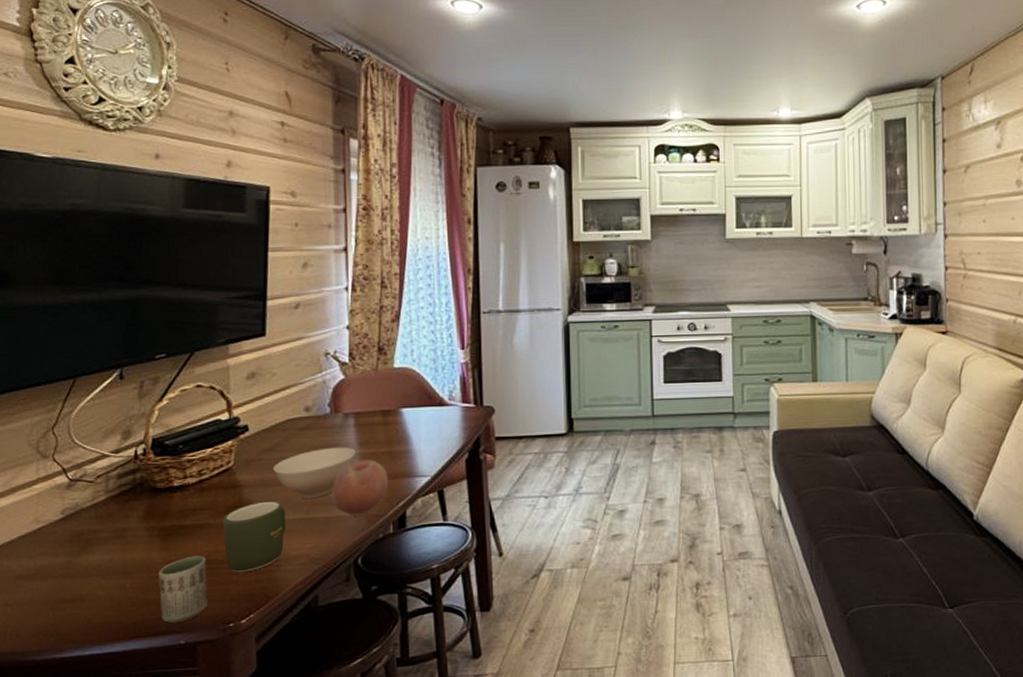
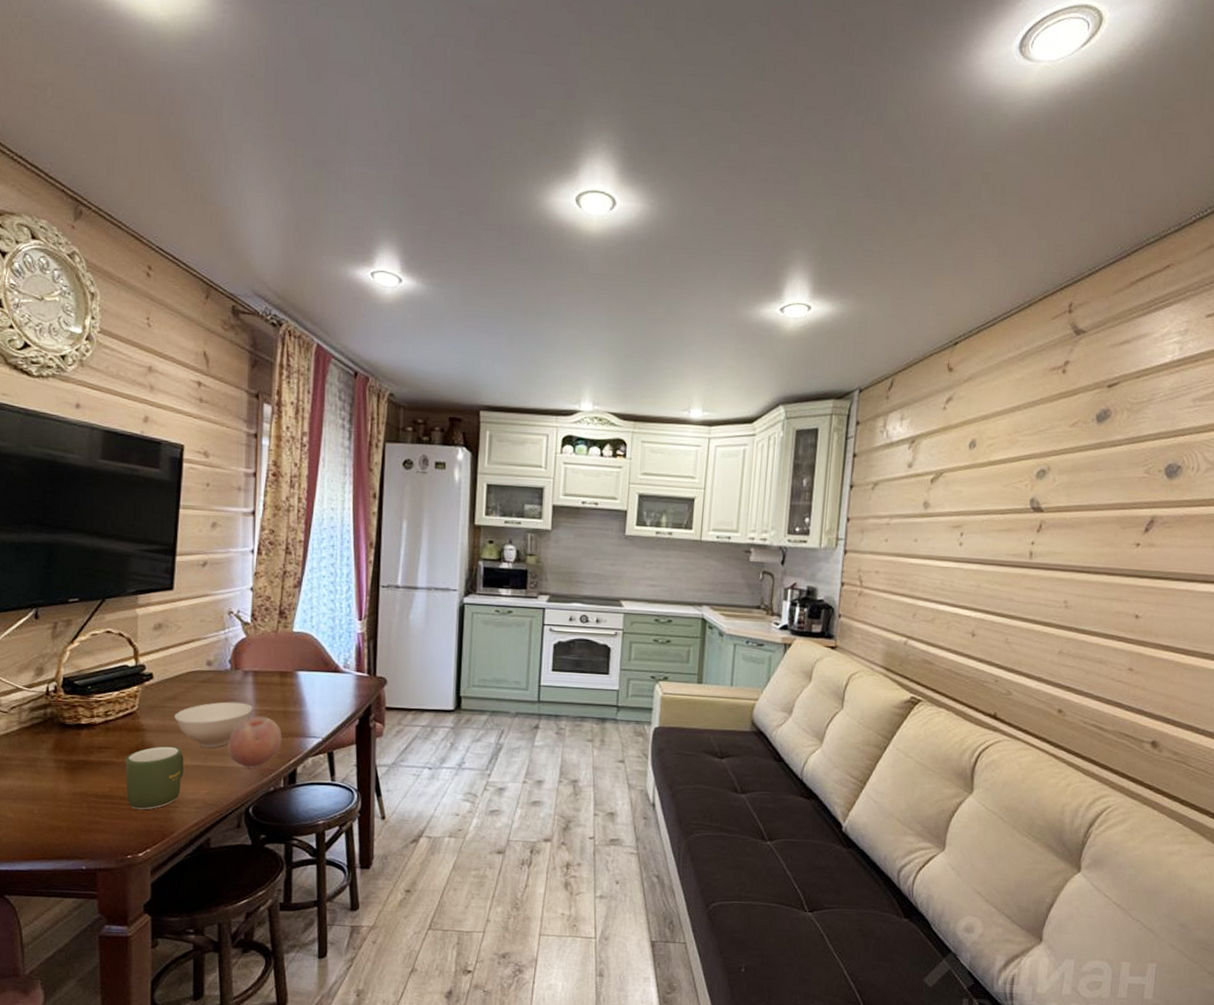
cup: present [158,555,209,624] -> none [64,790,110,850]

